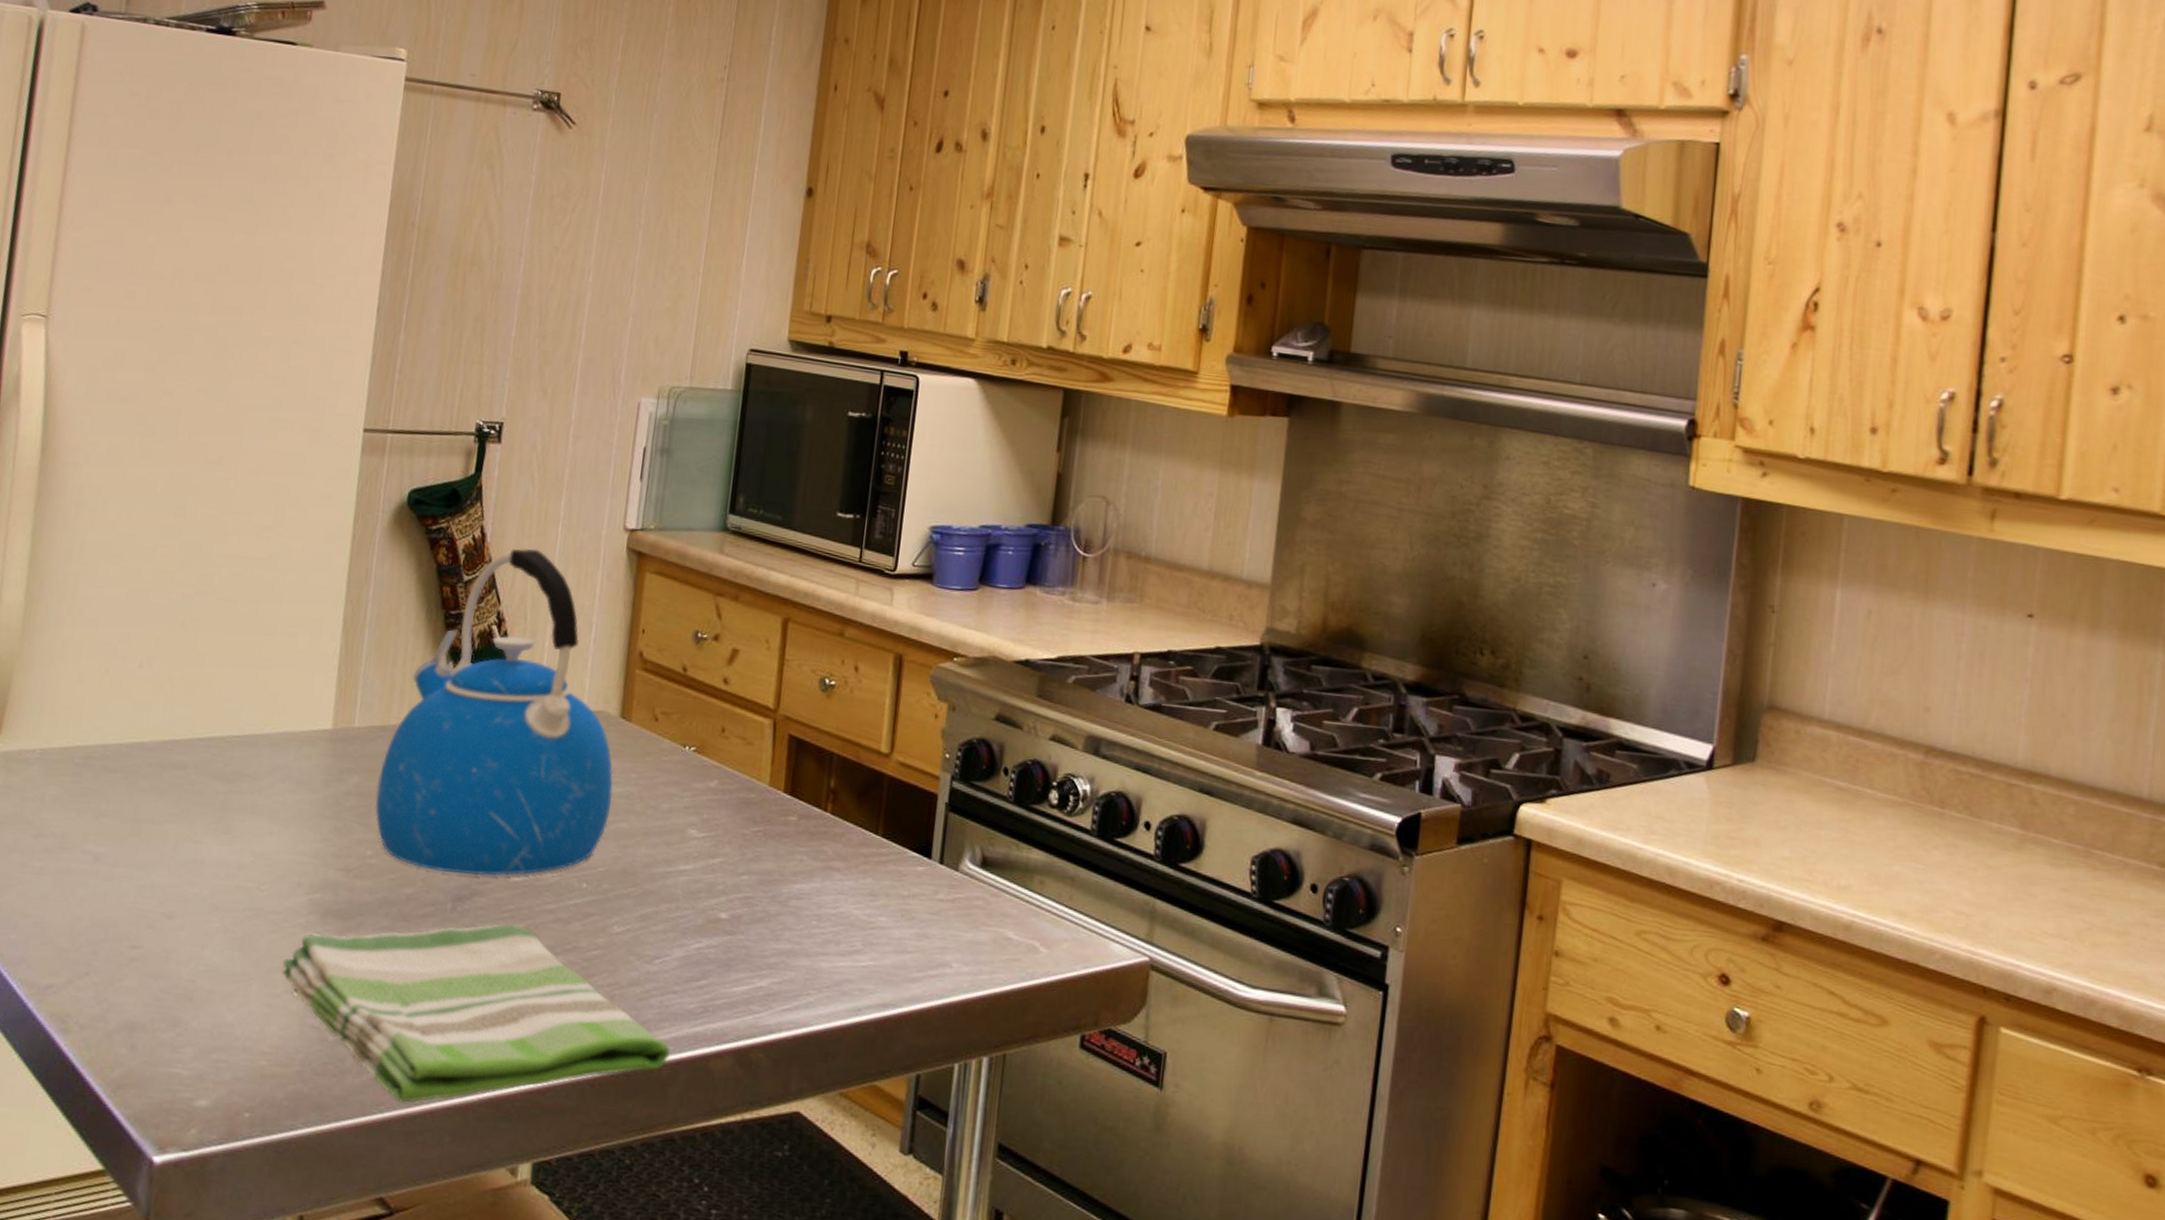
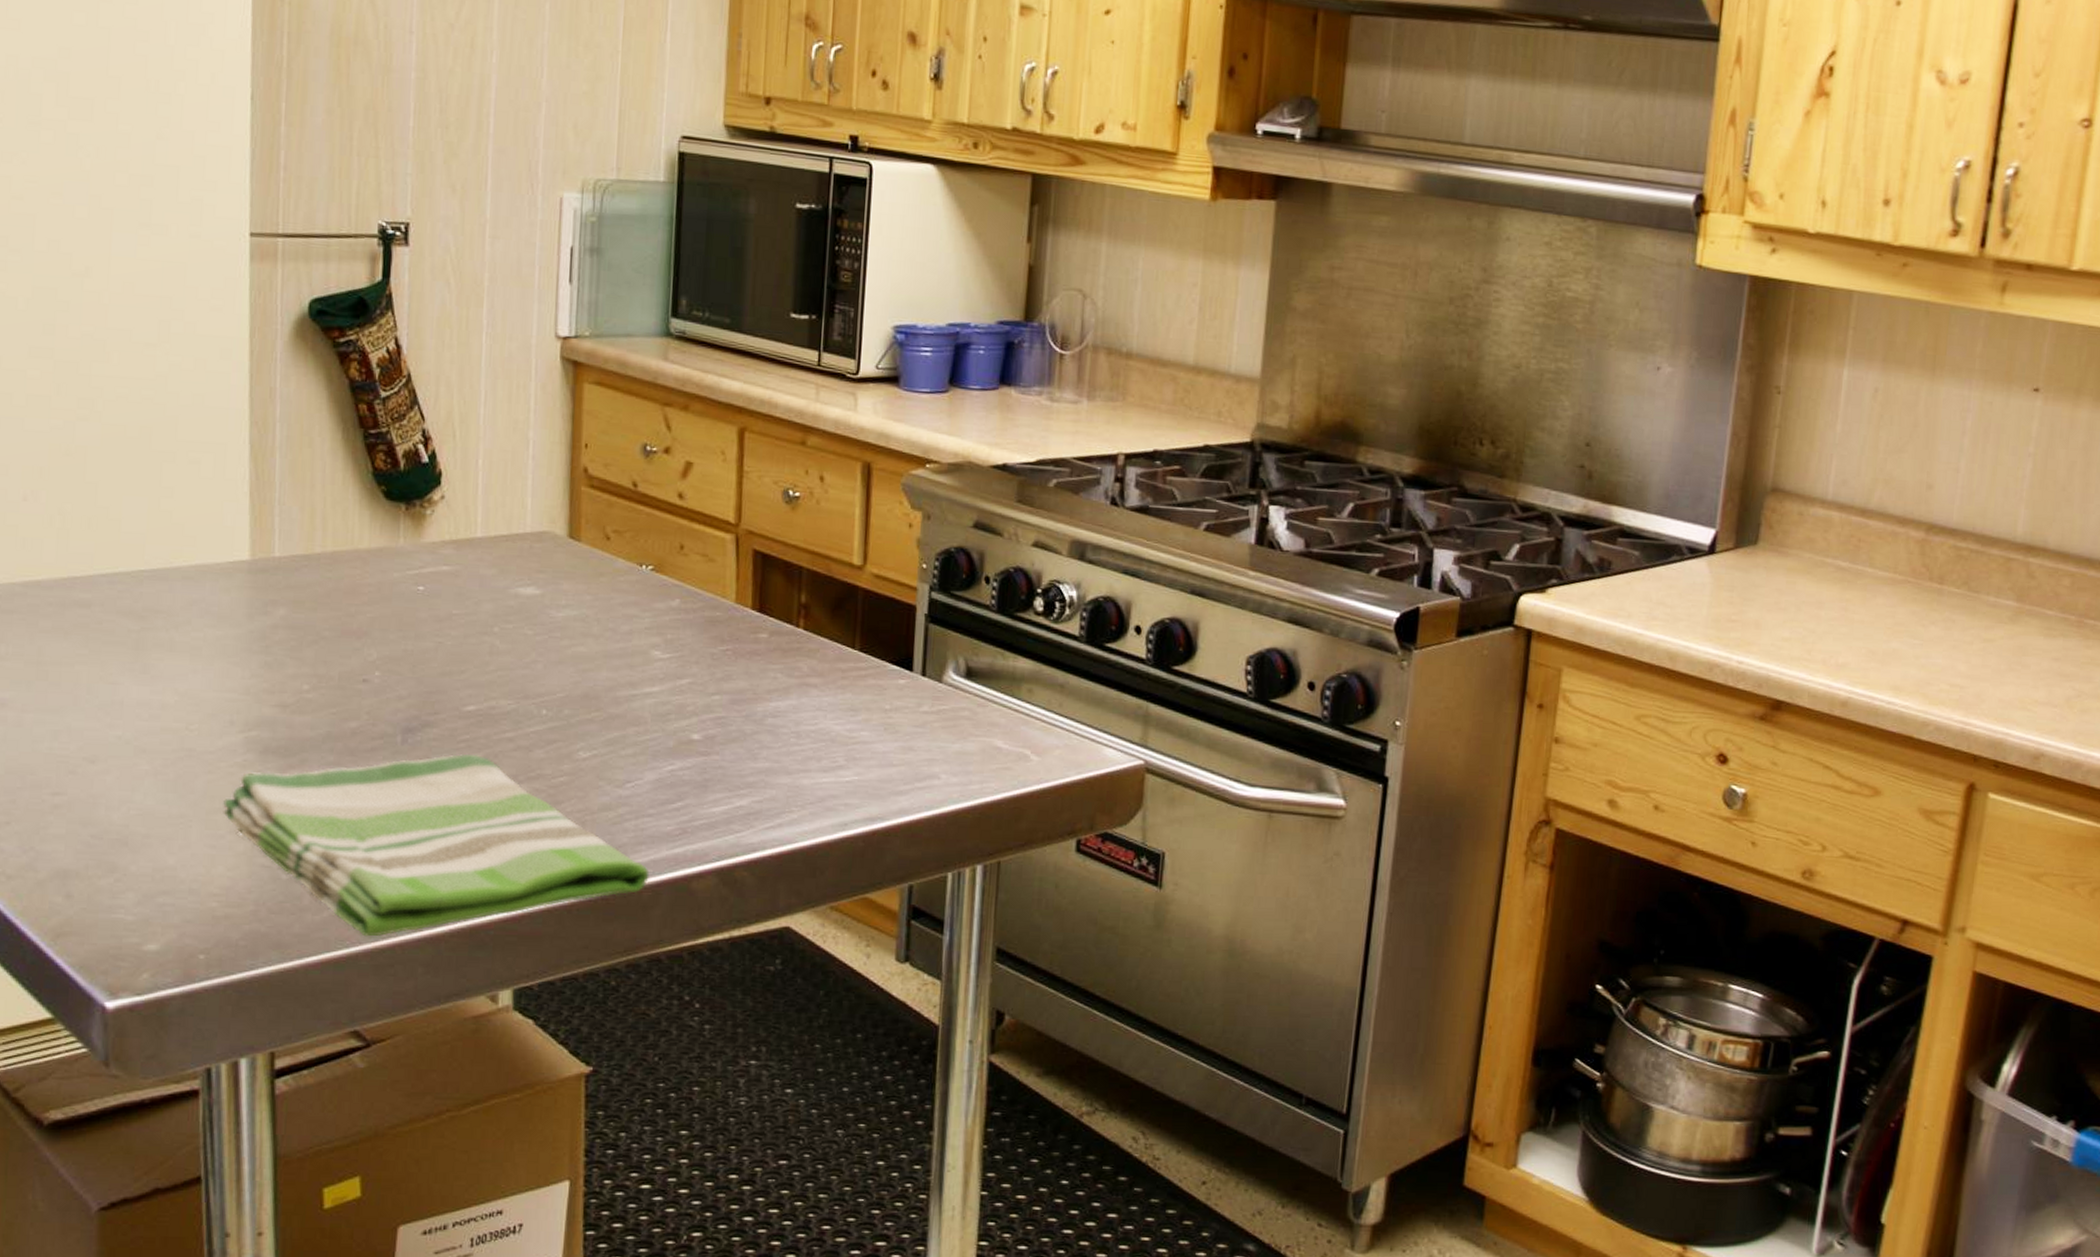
kettle: present [375,548,614,876] -> none [306,360,567,706]

